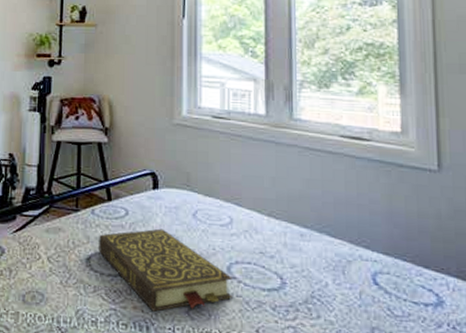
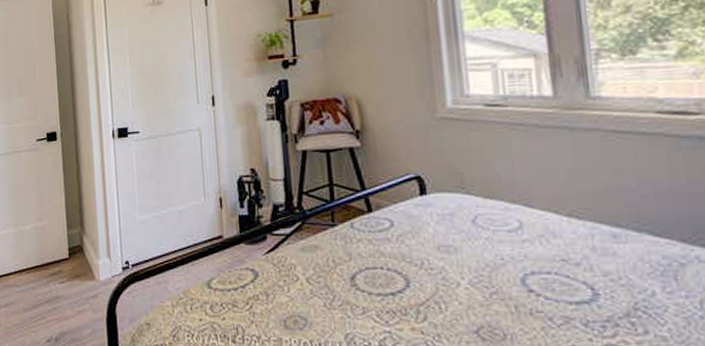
book: present [99,228,232,312] -> none [362,239,531,333]

